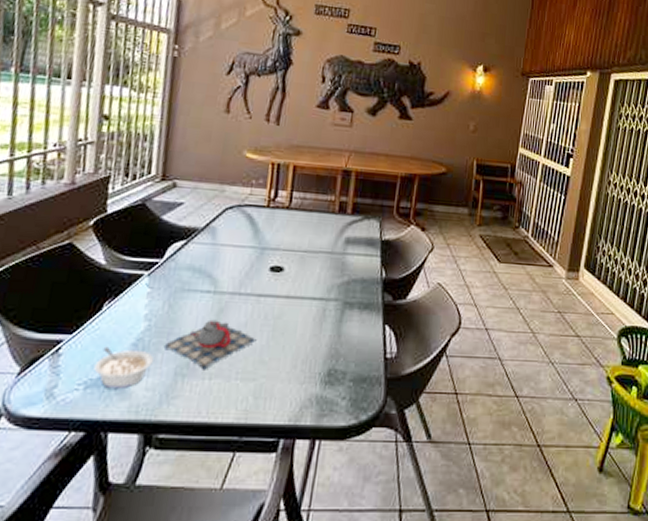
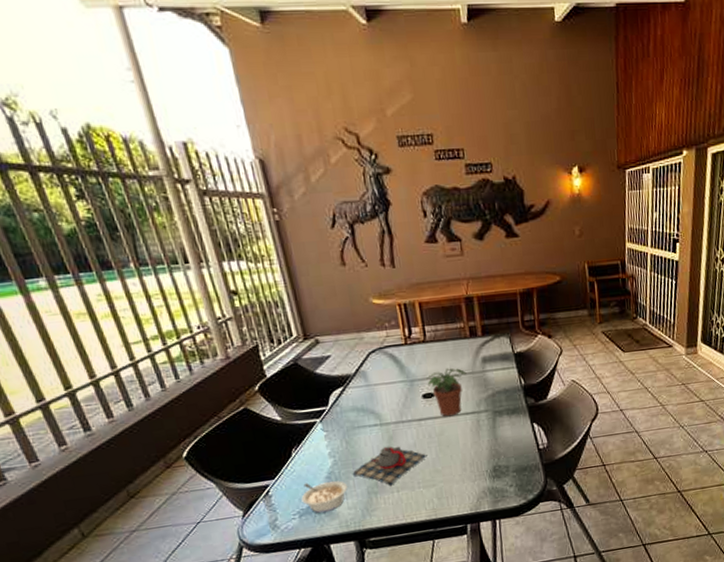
potted plant: none [279,242,325,299] -> present [426,368,467,417]

